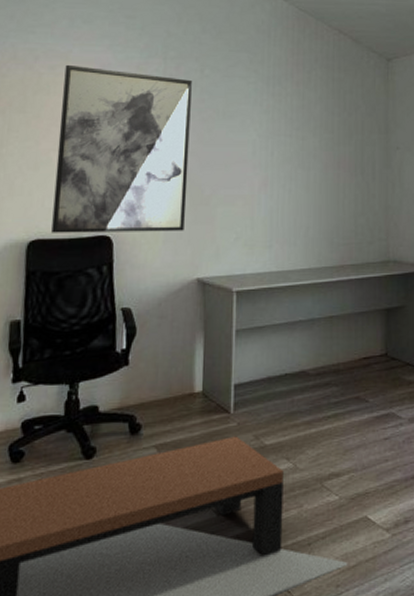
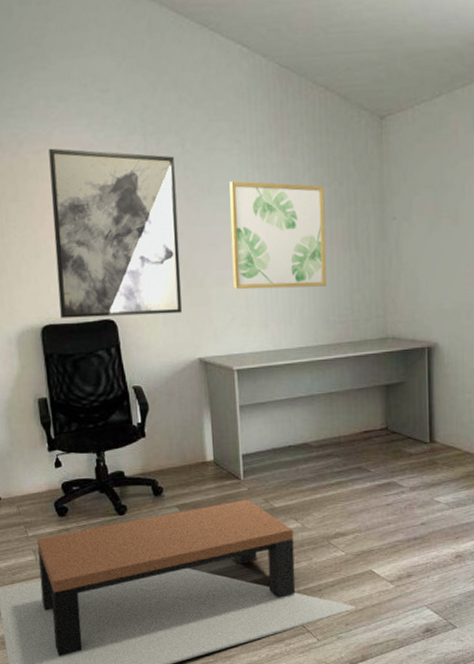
wall art: none [240,106,334,210] -> present [229,181,327,290]

